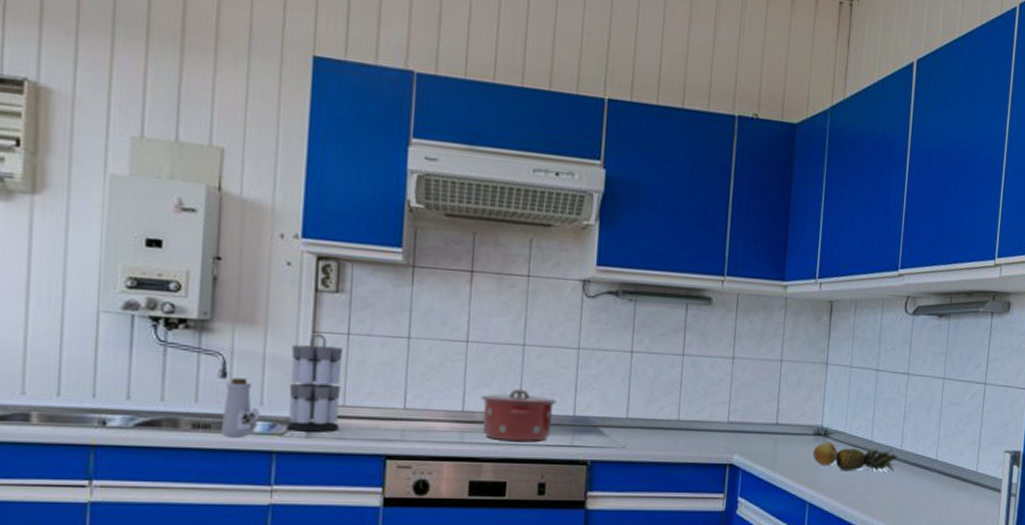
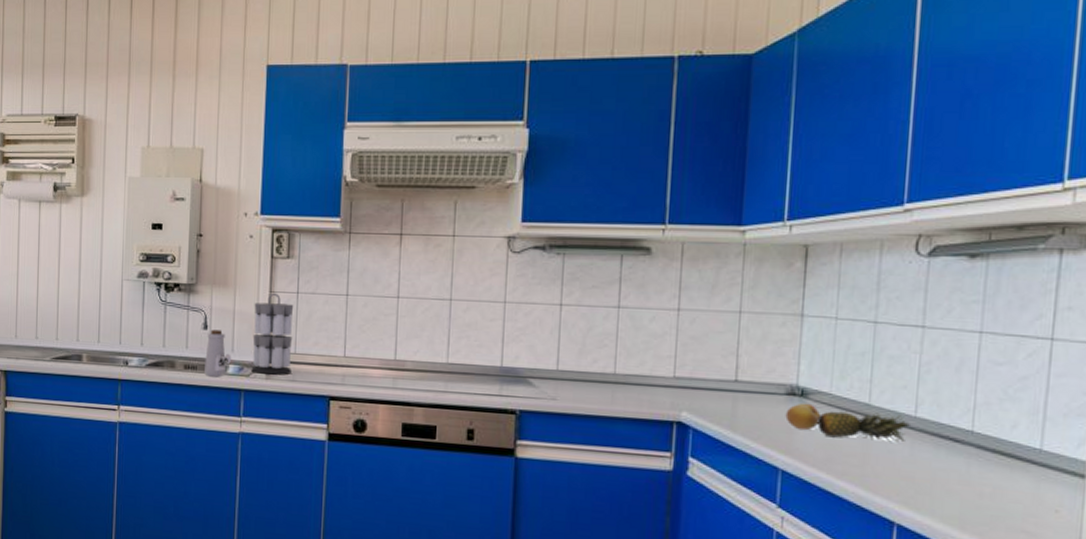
casserole: present [481,389,557,442] -> none [411,340,484,390]

